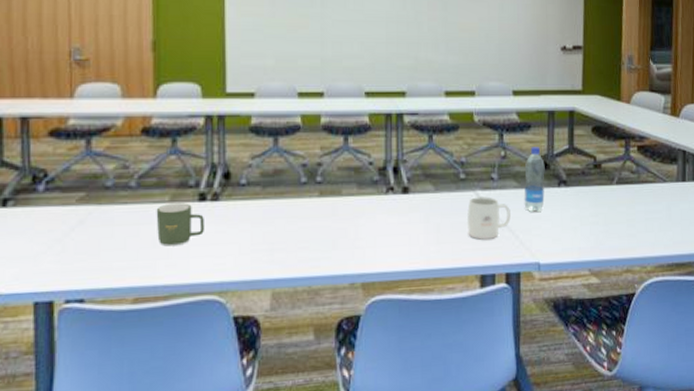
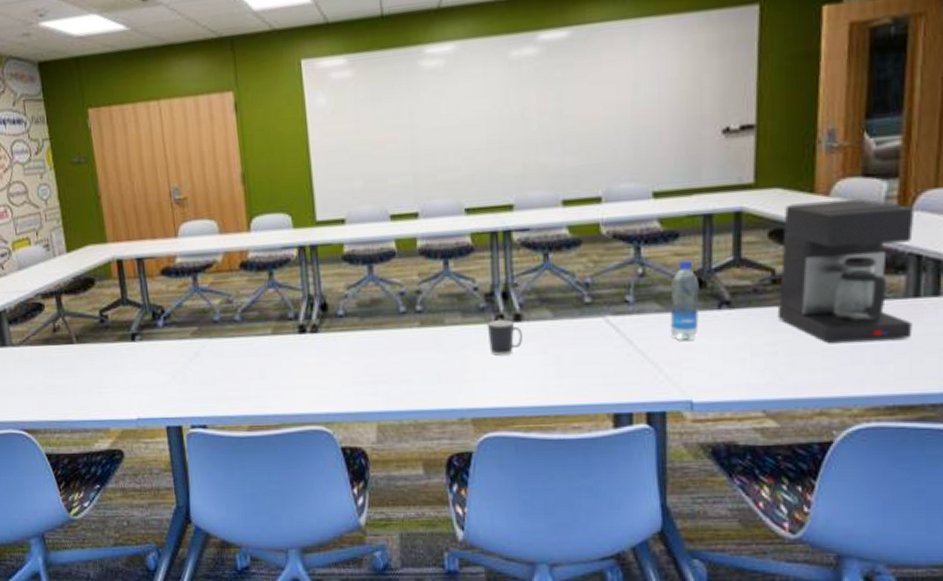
mug: present [156,203,205,247] -> none [260,335,308,378]
mug: none [379,192,409,224] -> present [486,320,522,356]
mug: present [467,197,511,241] -> none [595,323,652,374]
coffee maker: none [598,107,682,215] -> present [777,199,915,343]

